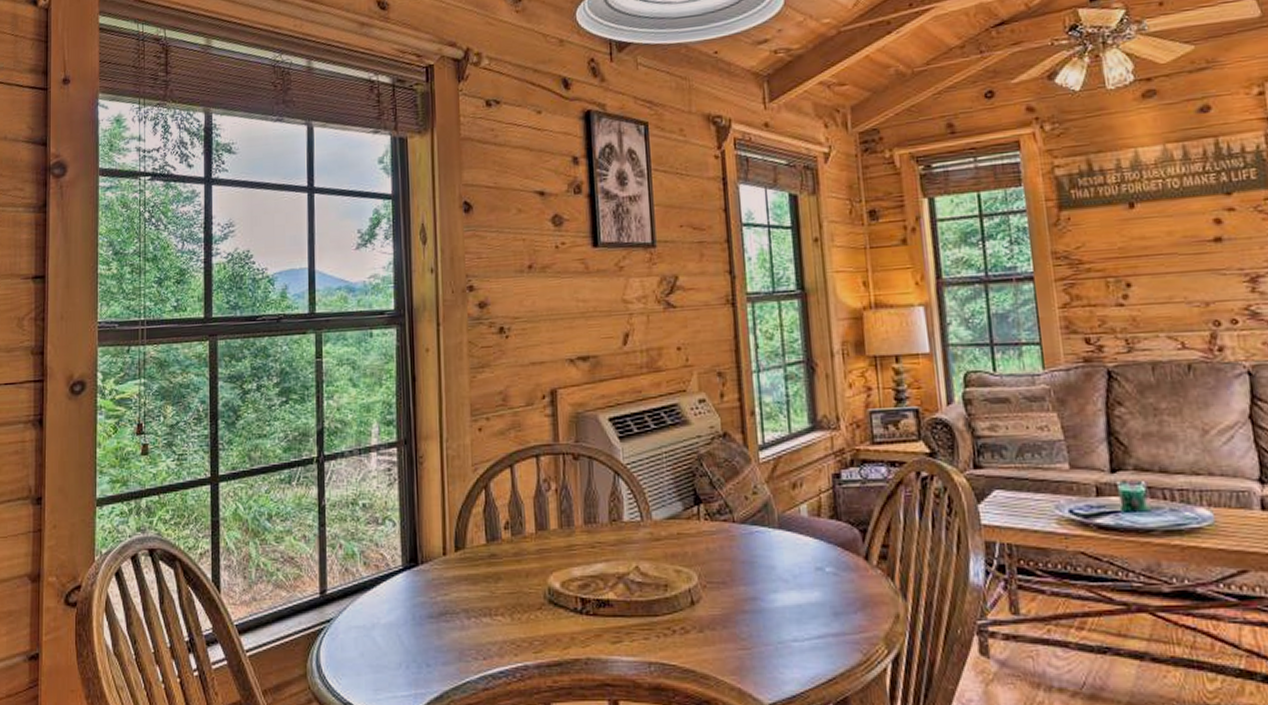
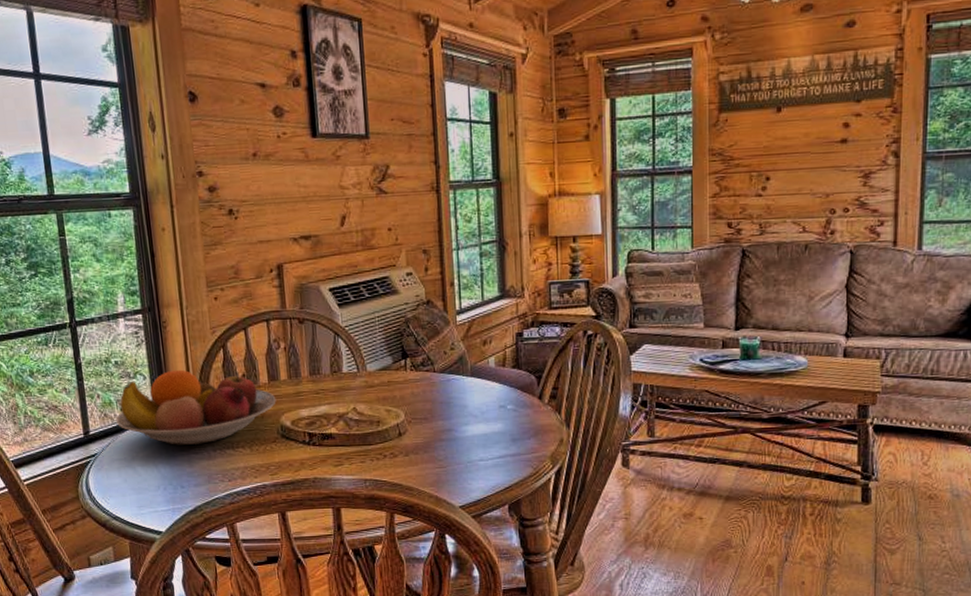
fruit bowl: none [357,514,544,610] -> present [115,369,276,445]

